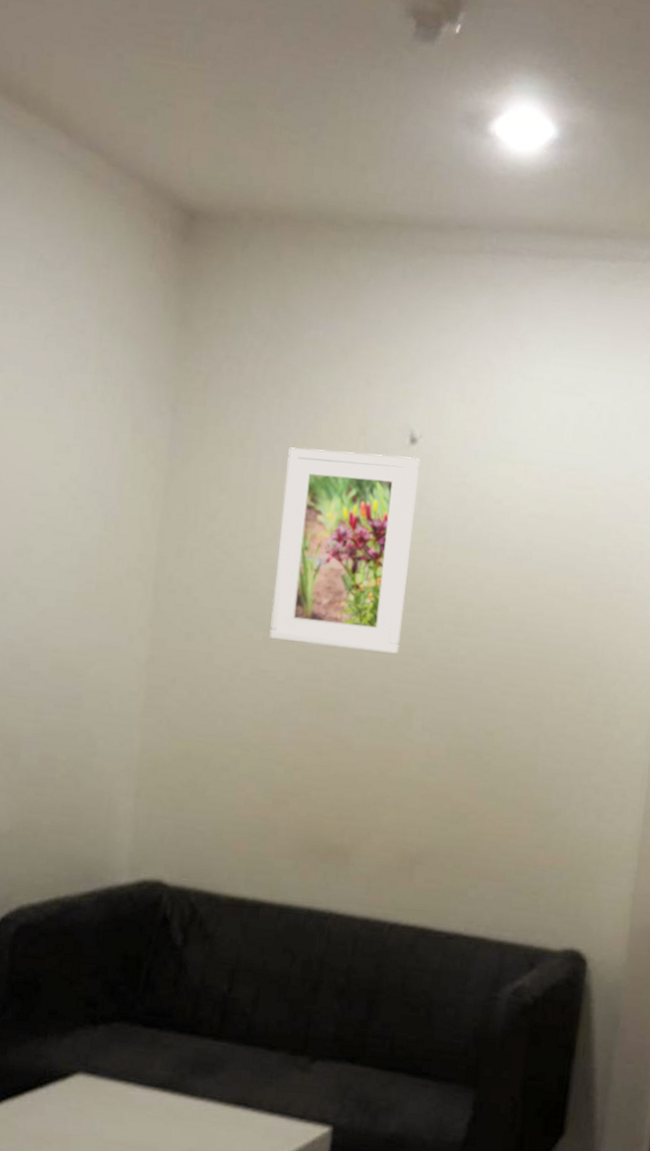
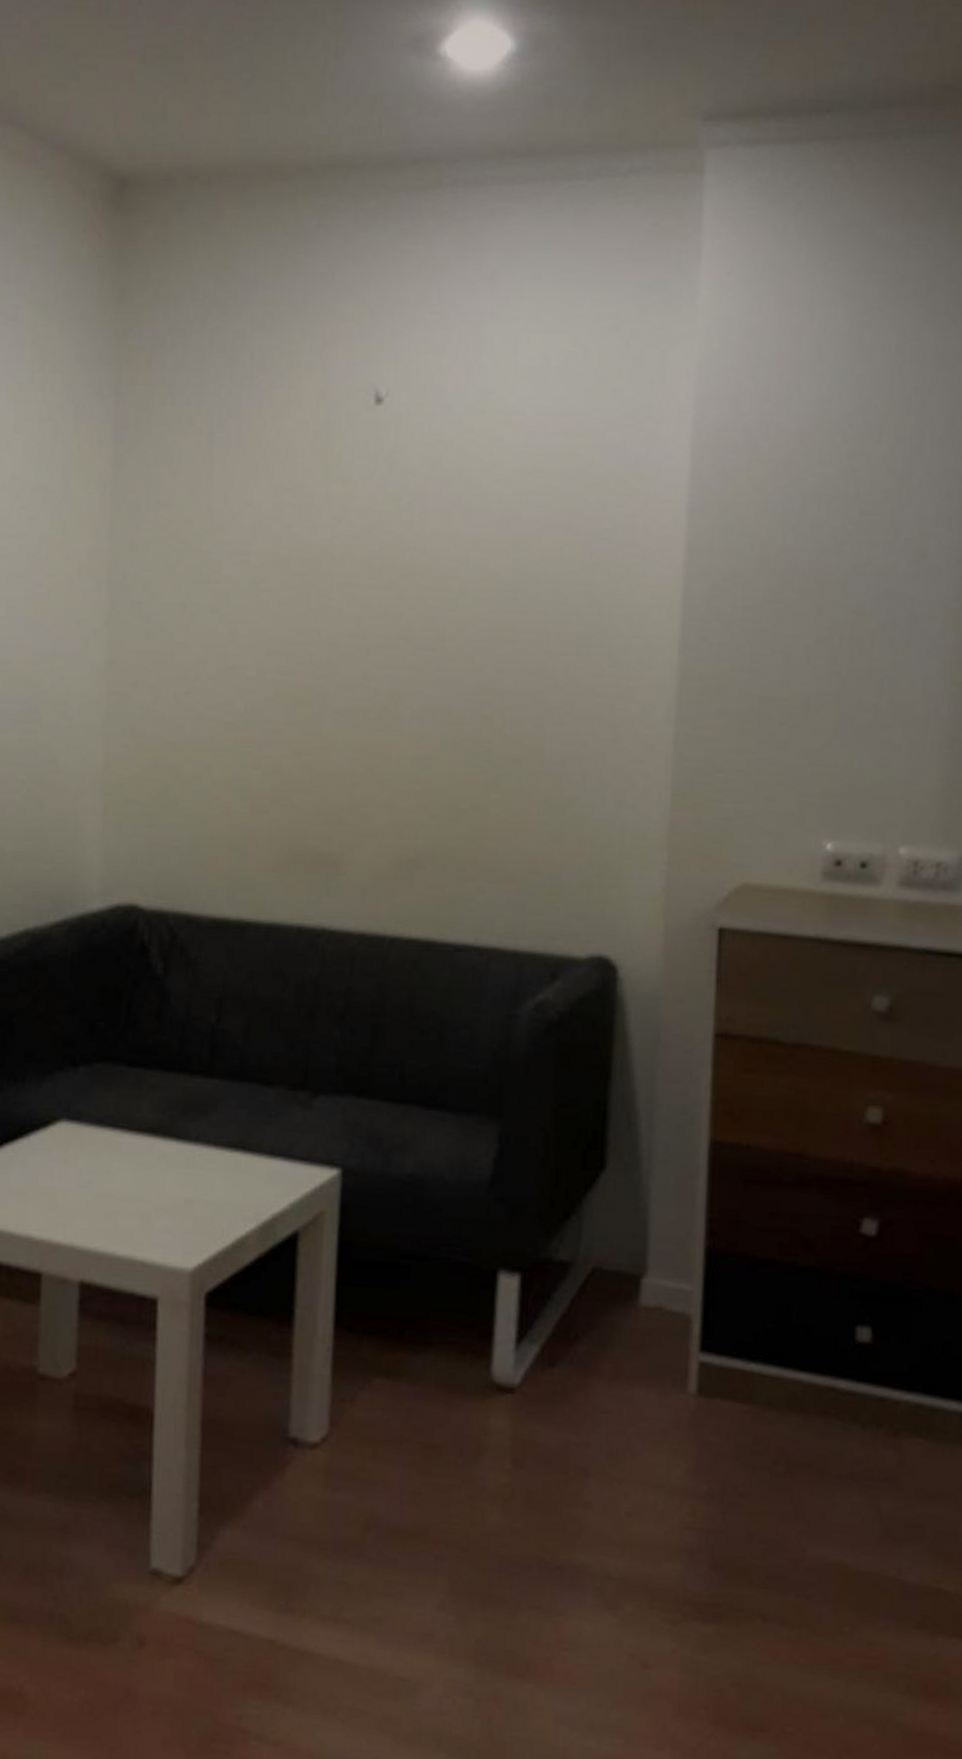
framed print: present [269,447,420,654] -> none [235,418,388,637]

